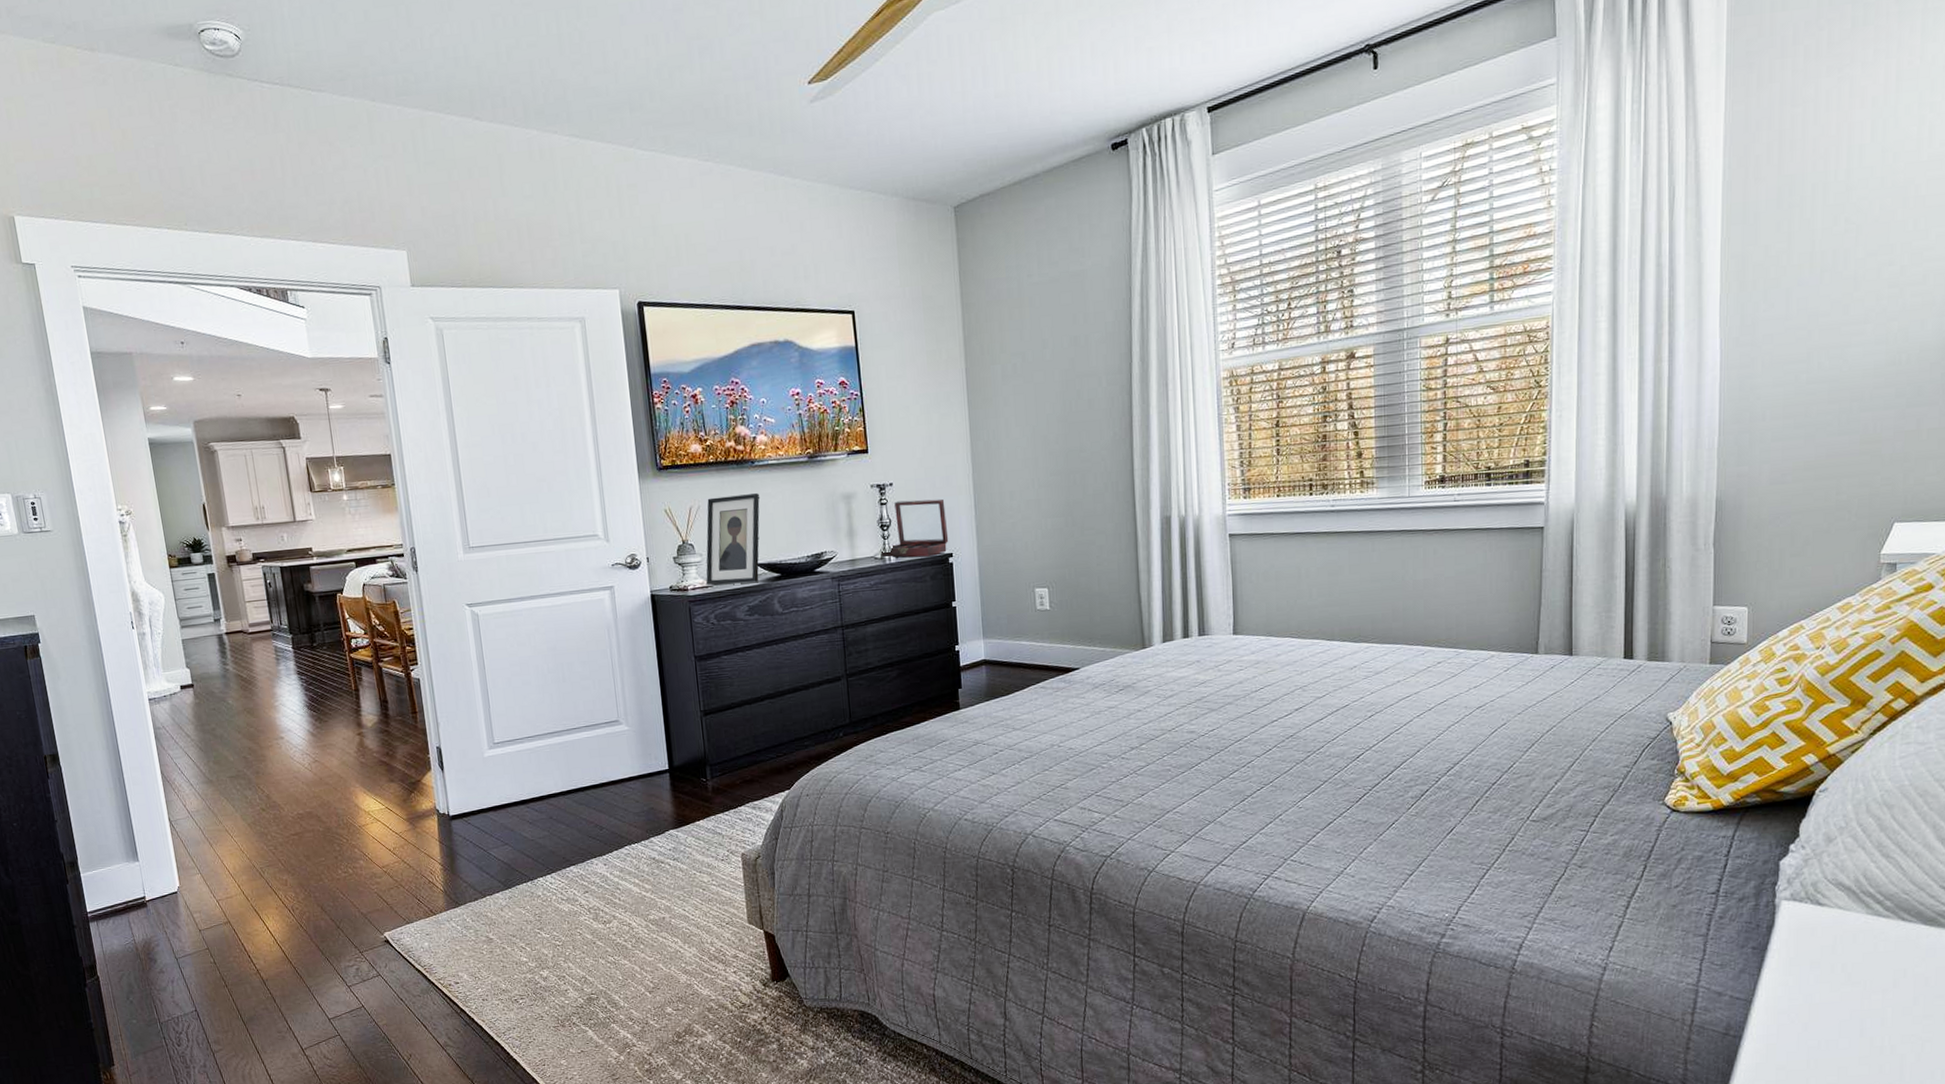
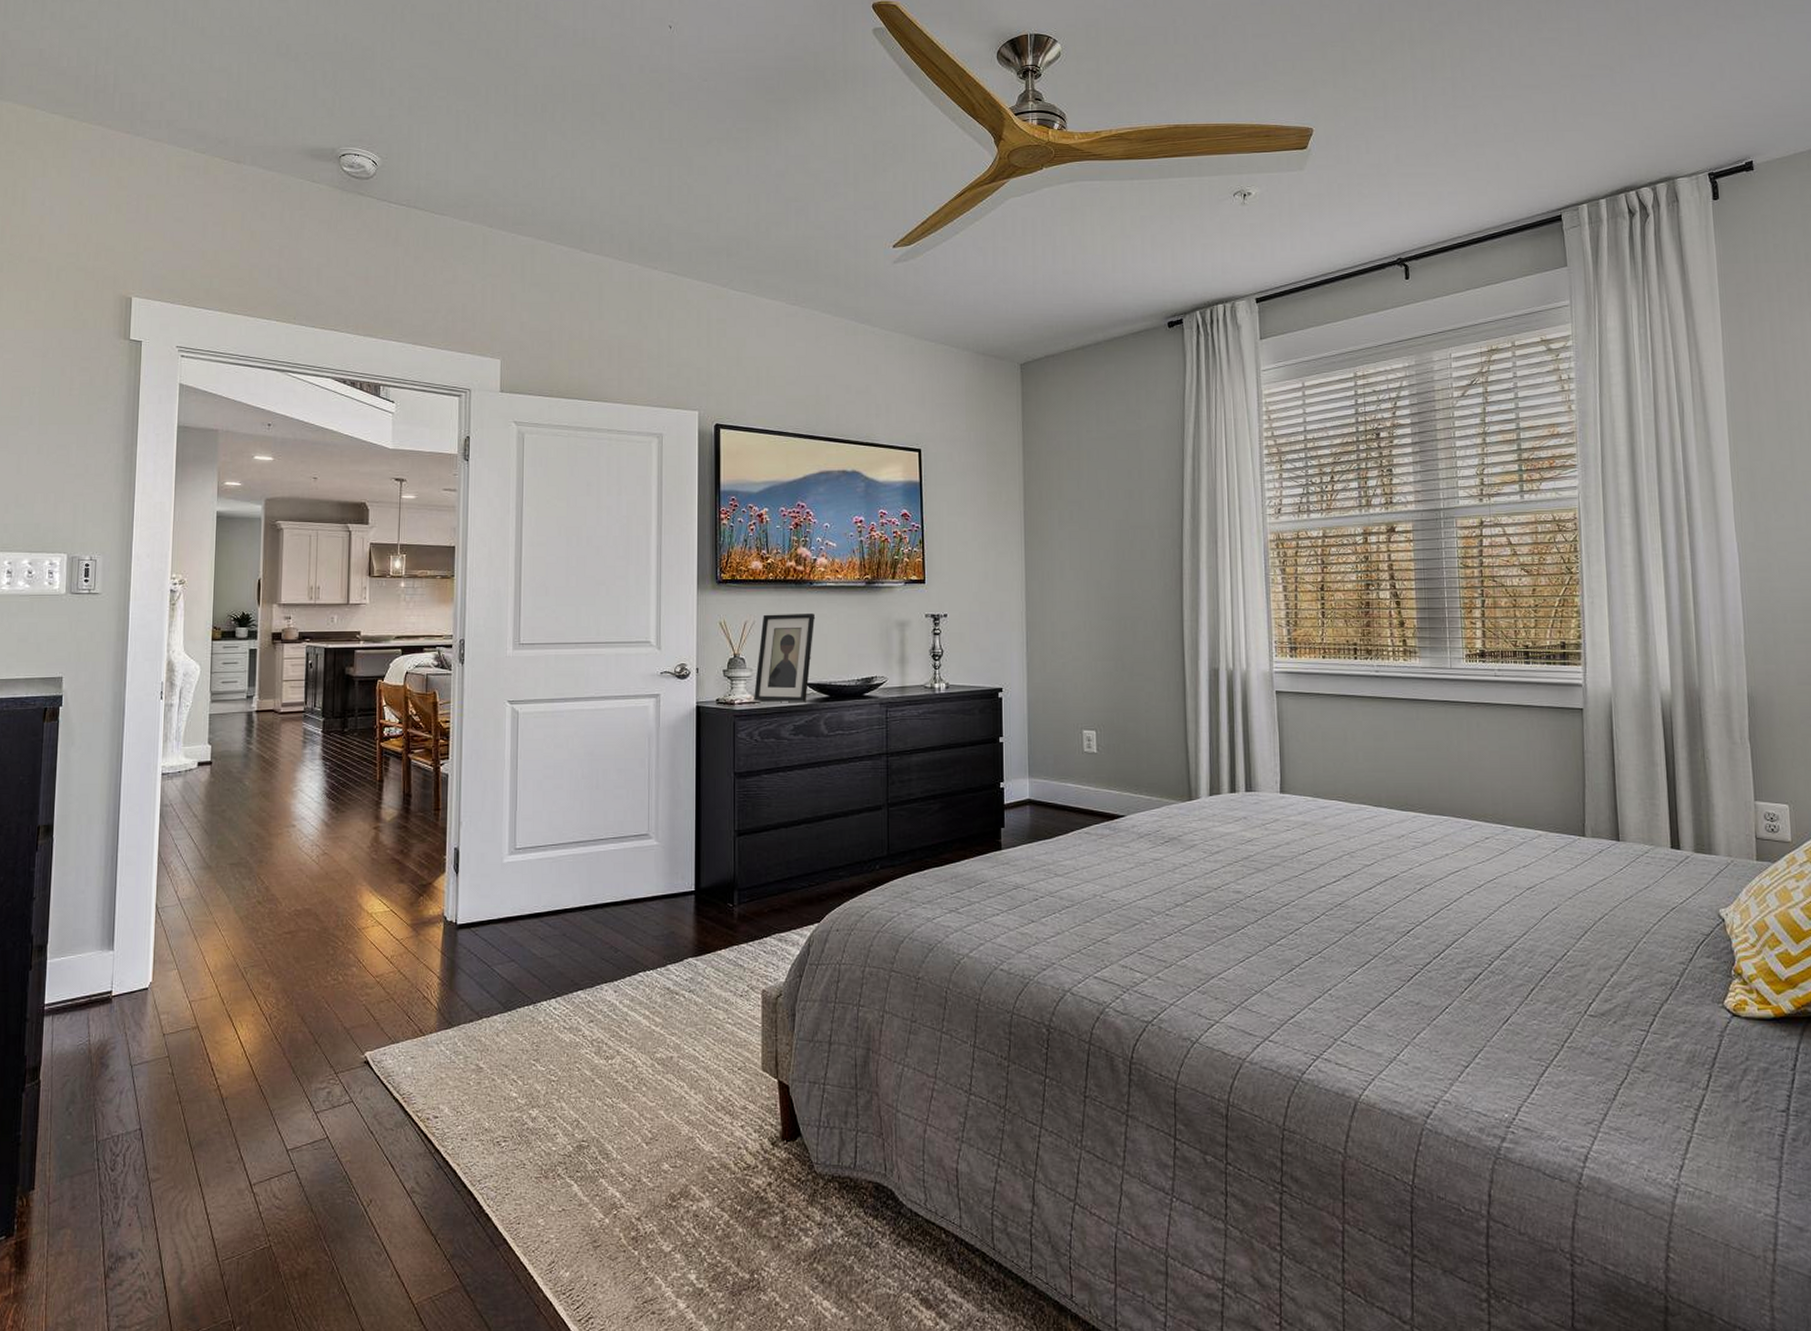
jewelry box: present [880,498,949,558] -> none [931,632,999,690]

